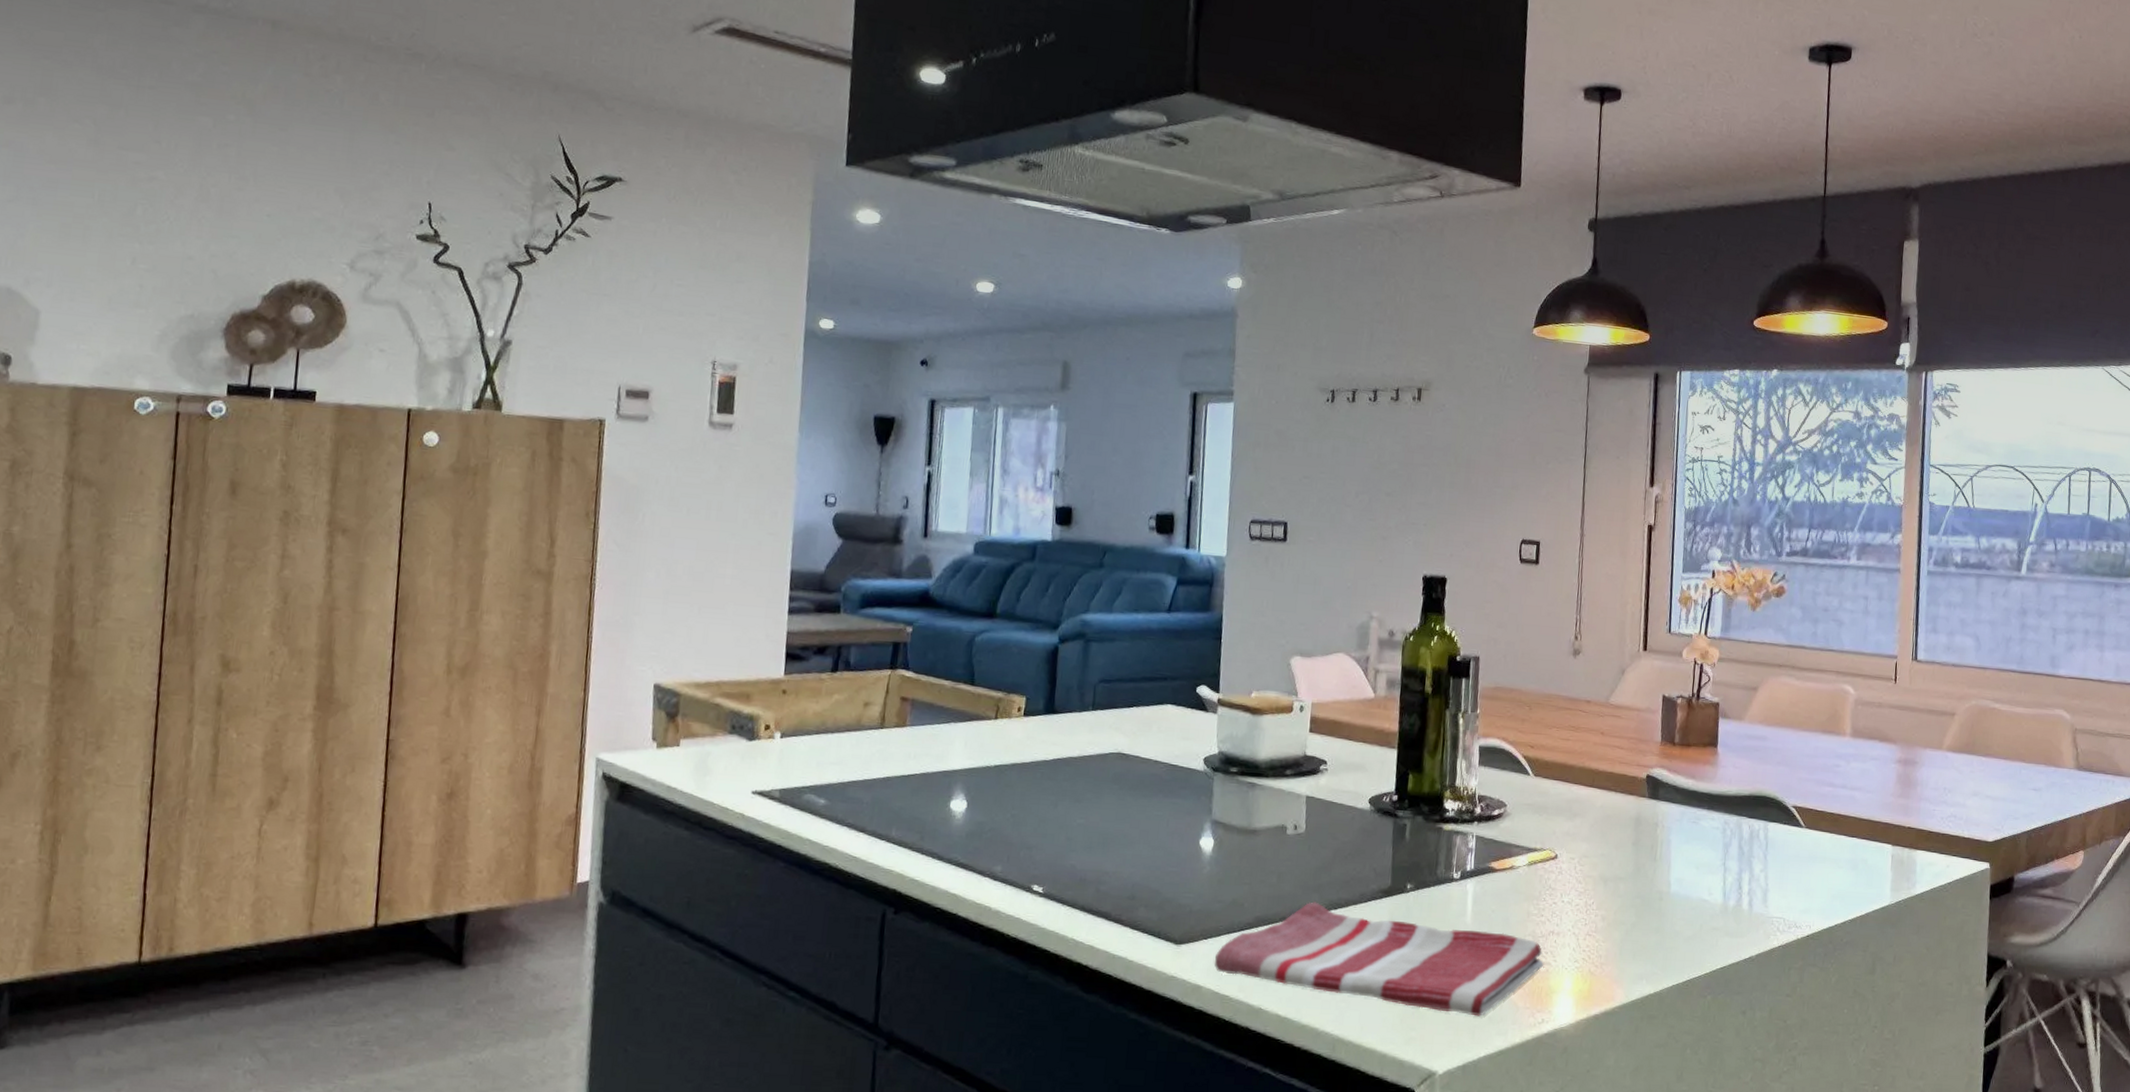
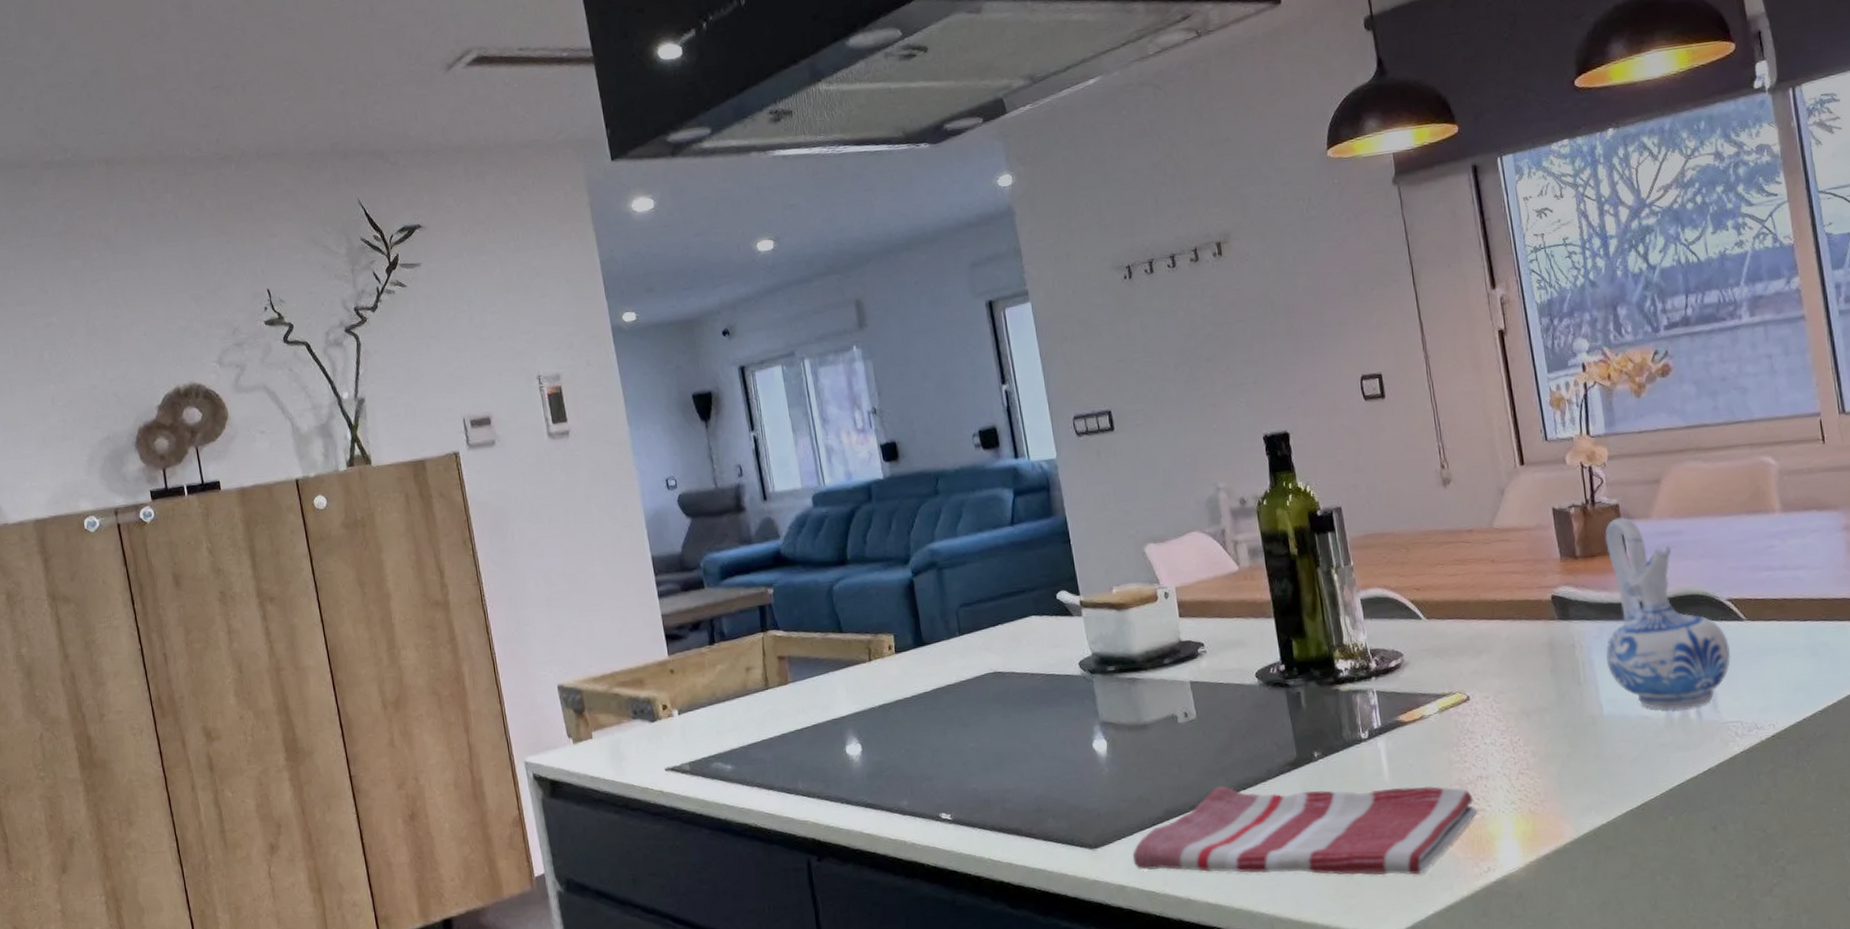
ceramic pitcher: none [1682,714,1787,899] -> present [1605,516,1731,709]

